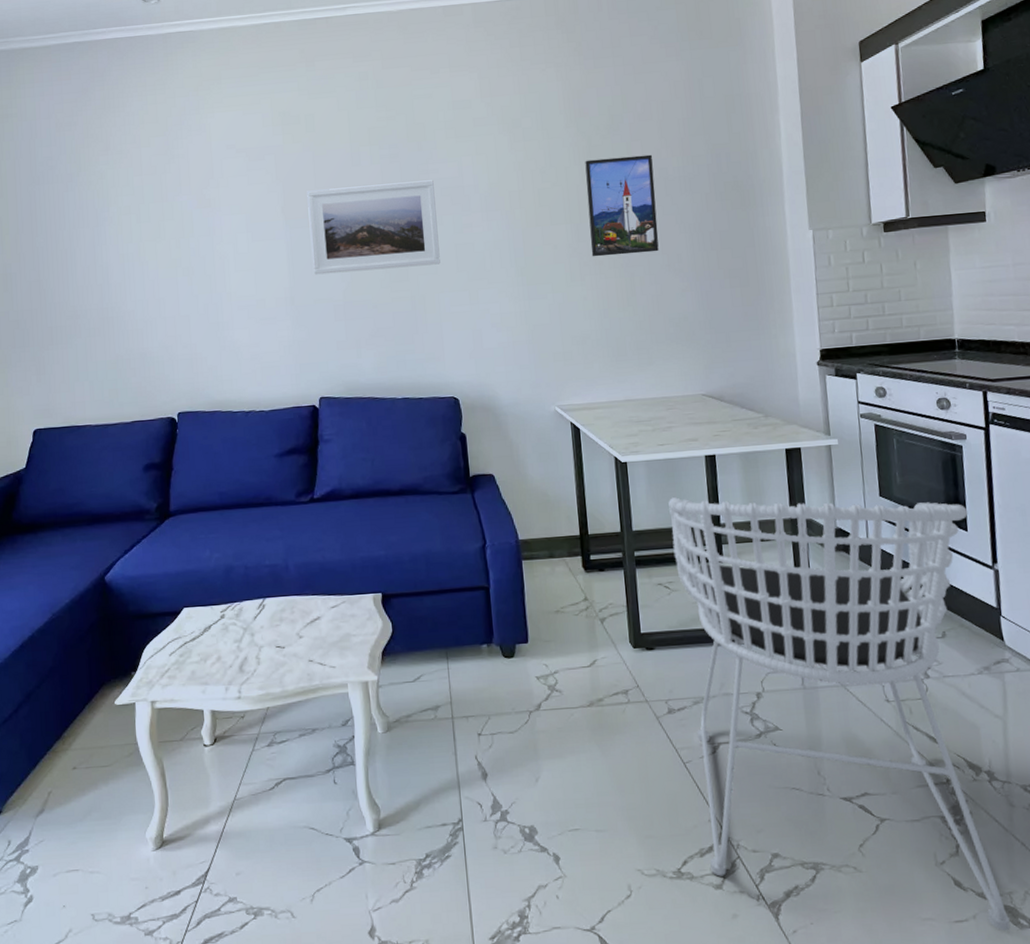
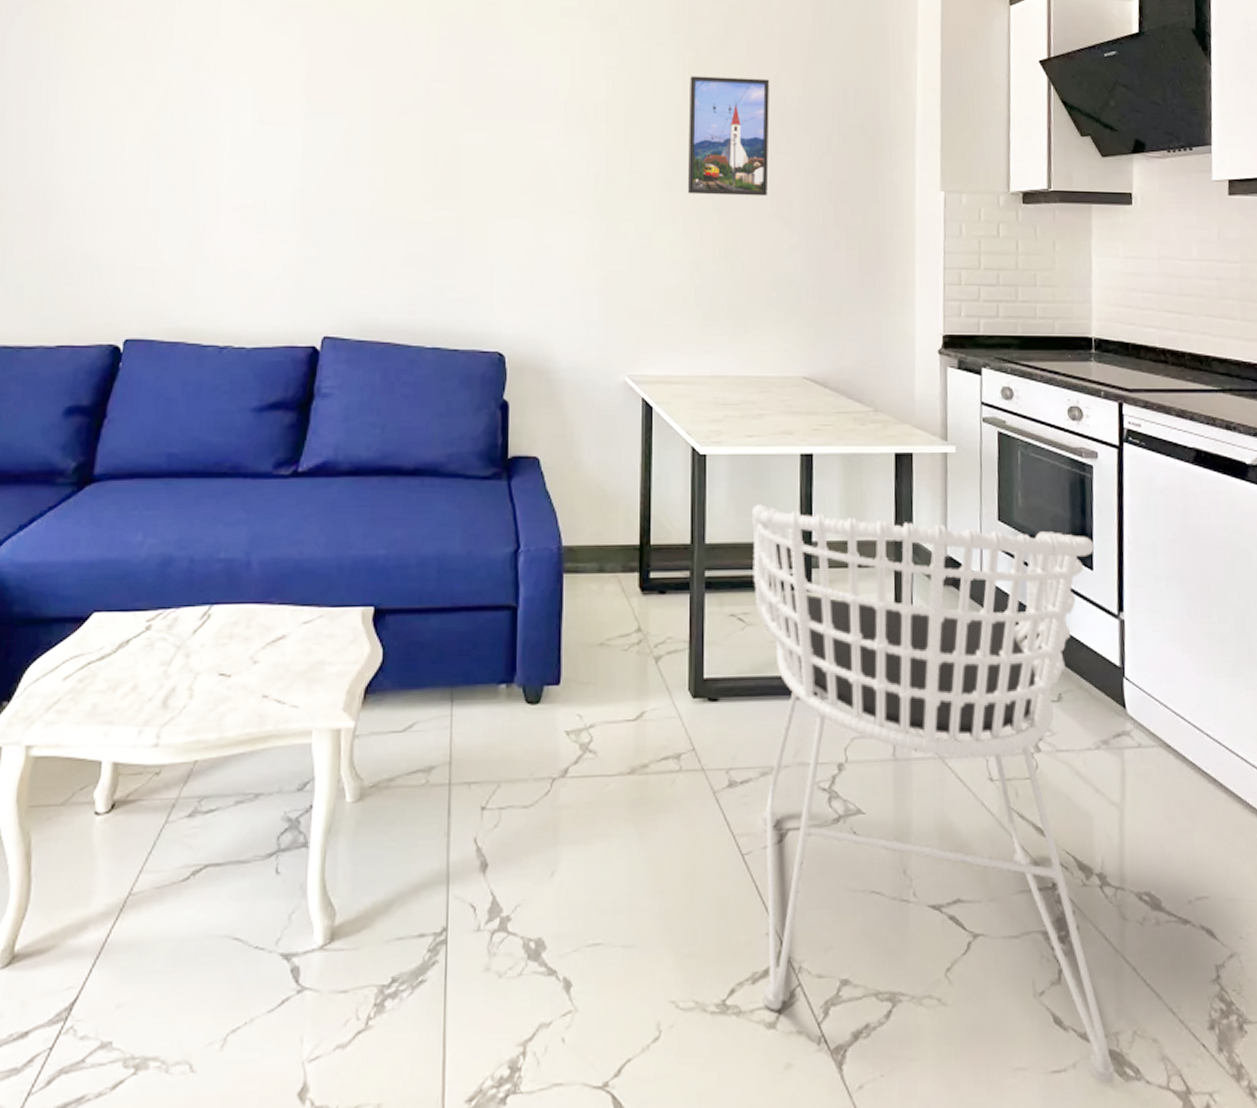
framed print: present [307,180,441,275] -> none [335,68,503,181]

